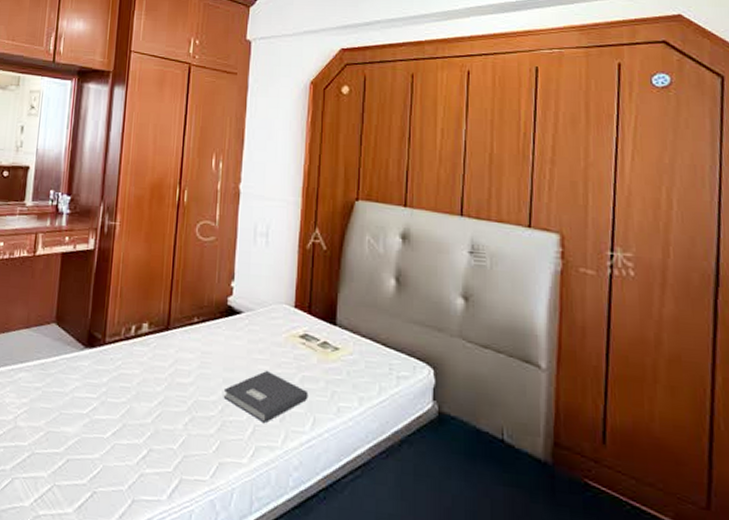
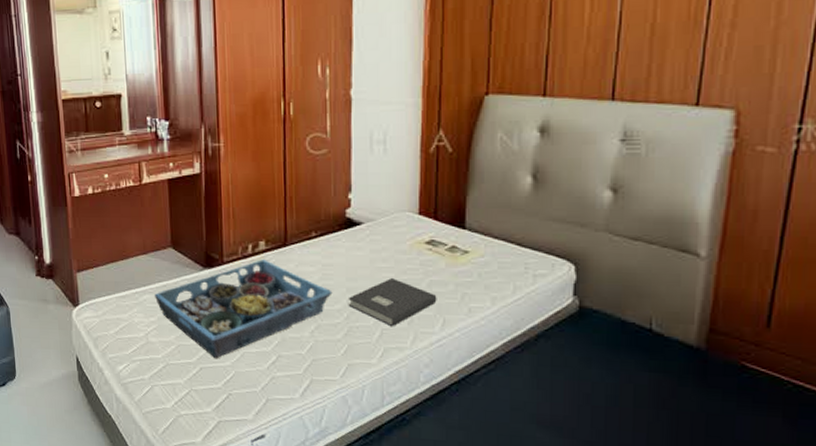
serving tray: none [30,342,209,450] -> present [154,260,333,359]

